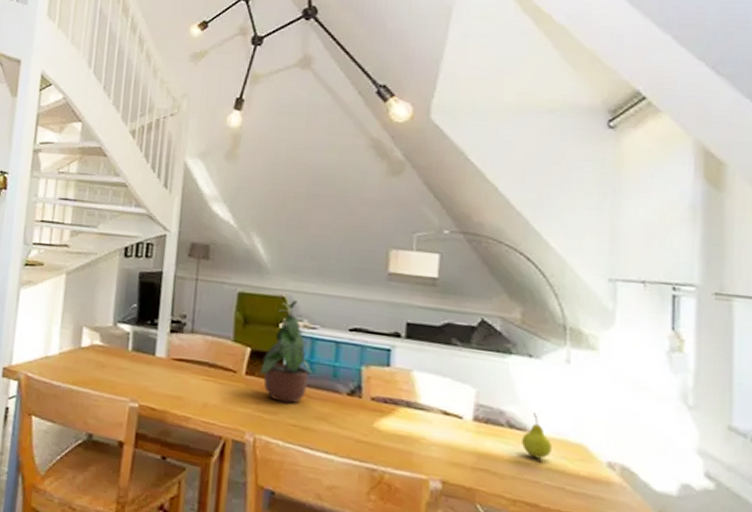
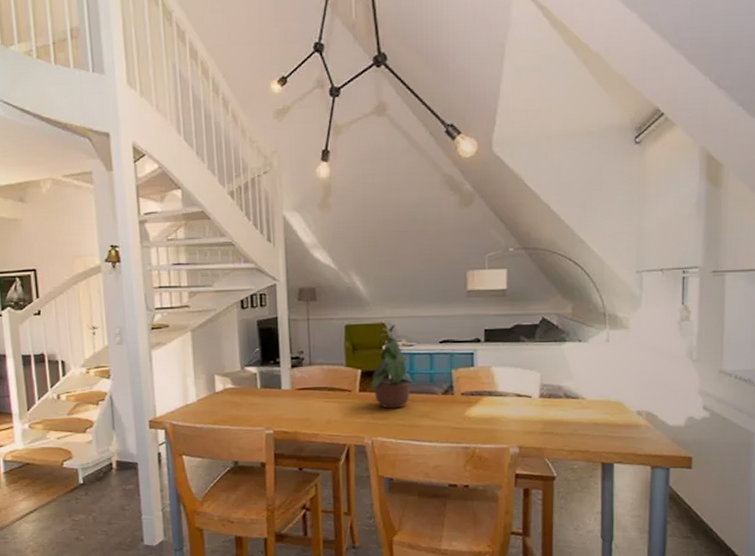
fruit: present [522,413,552,459] -> none [576,384,597,418]

